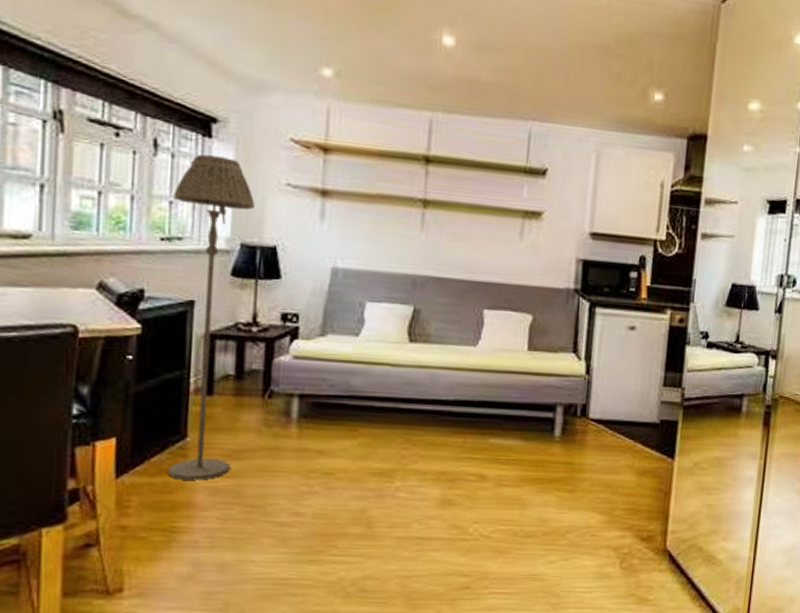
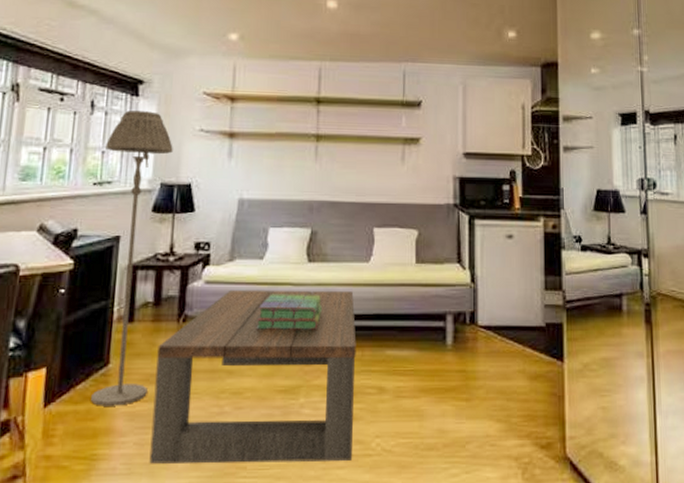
coffee table: none [233,368,458,544] -> present [149,291,356,464]
stack of books: none [349,373,423,414] -> present [256,294,322,330]

